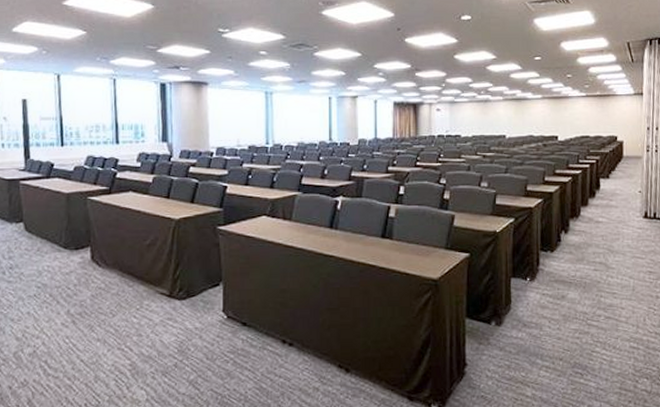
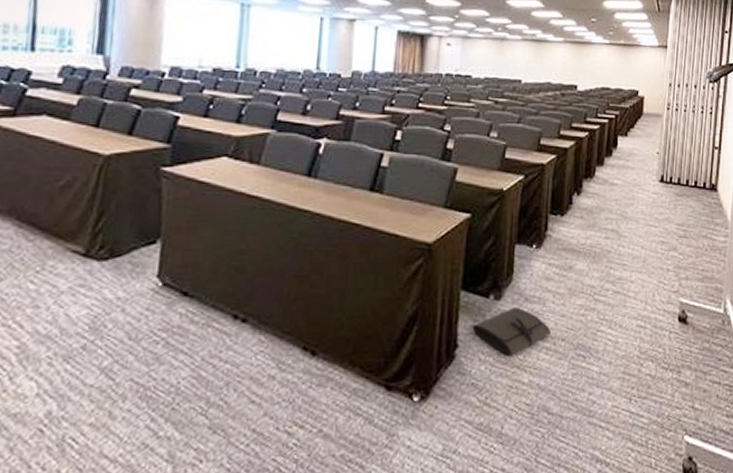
tool roll: none [478,331,549,374] -> present [472,306,551,357]

